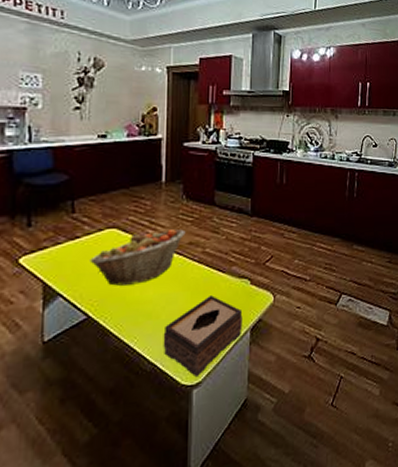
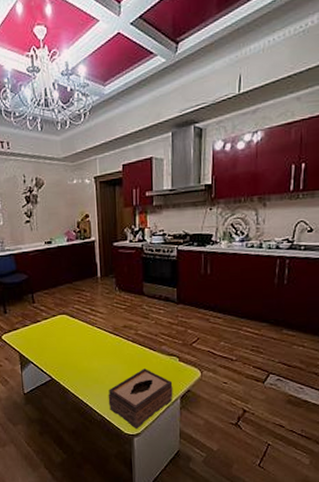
fruit basket: present [90,229,186,286] -> none [49,315,120,358]

